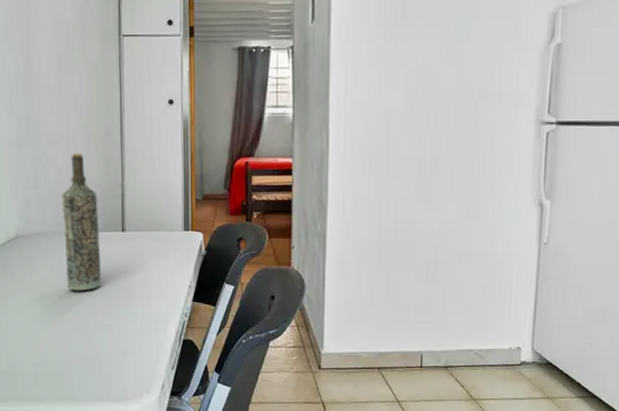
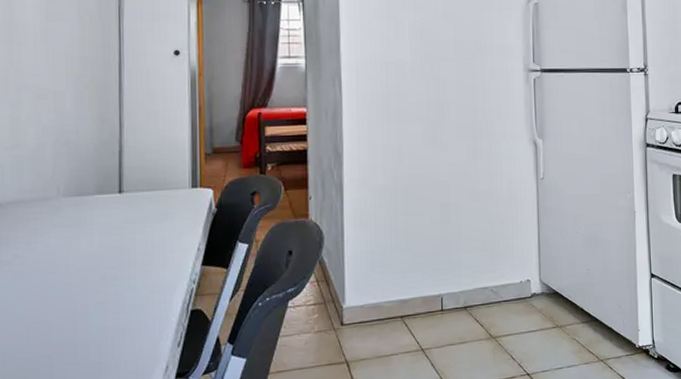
bottle: present [62,153,101,291] -> none [45,108,92,266]

